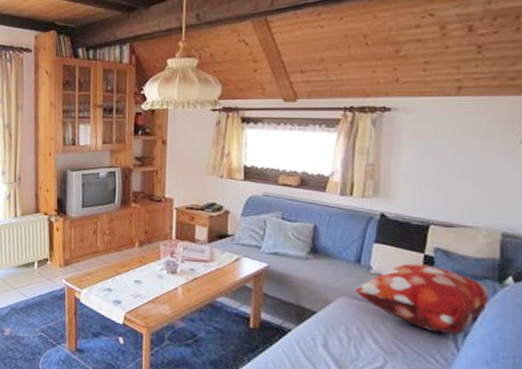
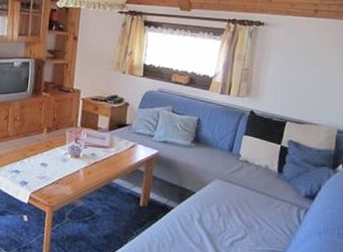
decorative pillow: present [356,263,488,334] -> none [227,152,325,211]

